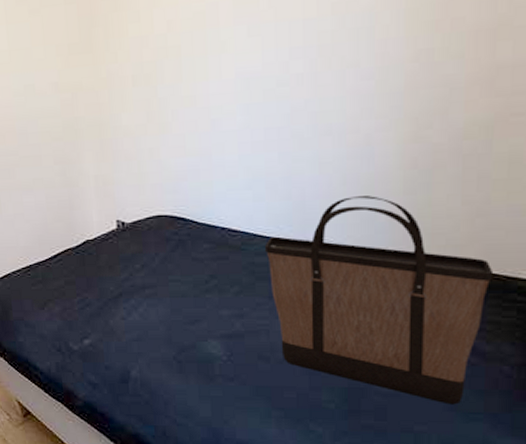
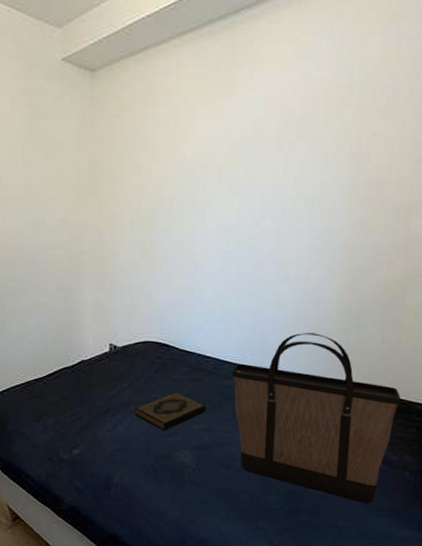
hardback book: none [150,272,237,317] -> present [134,391,207,430]

